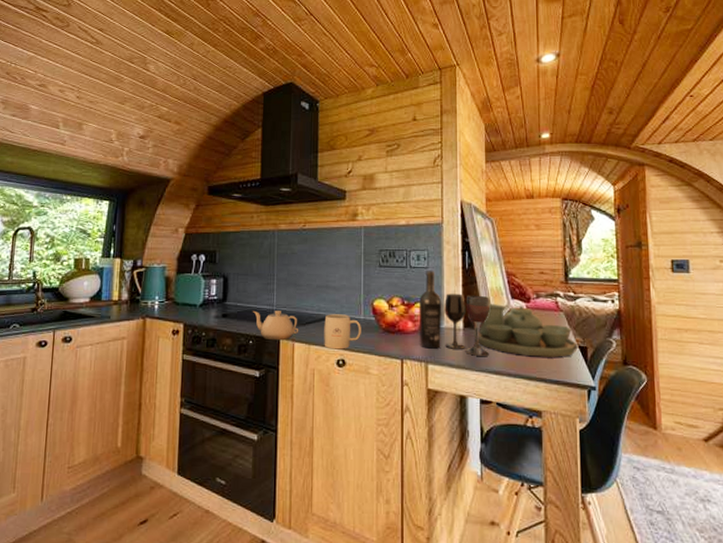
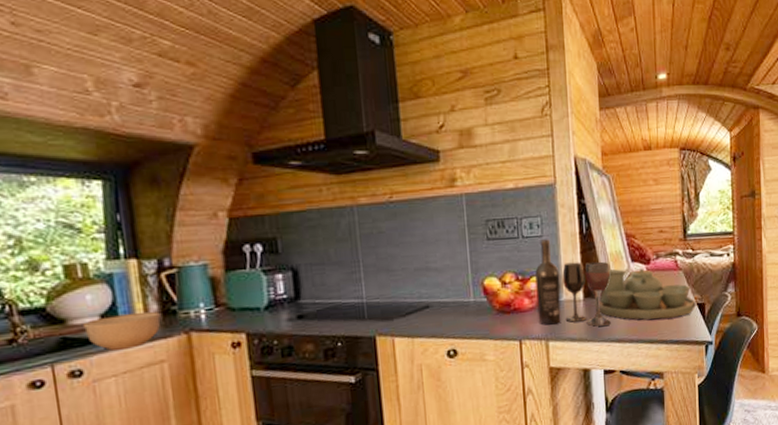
bowl: none [78,299,128,326] -> present [83,312,161,352]
teapot: present [253,310,299,341] -> none [337,303,399,340]
mug: present [324,314,361,350] -> none [427,298,473,340]

